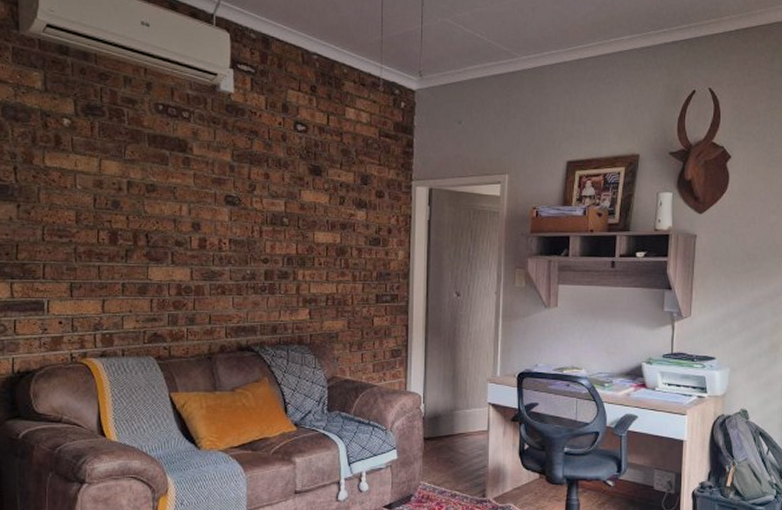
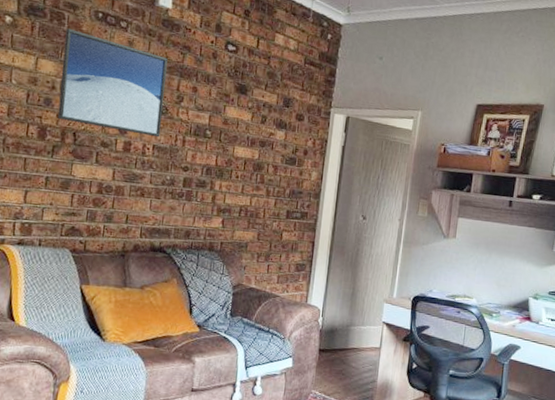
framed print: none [126,125,236,231] -> present [57,29,168,138]

